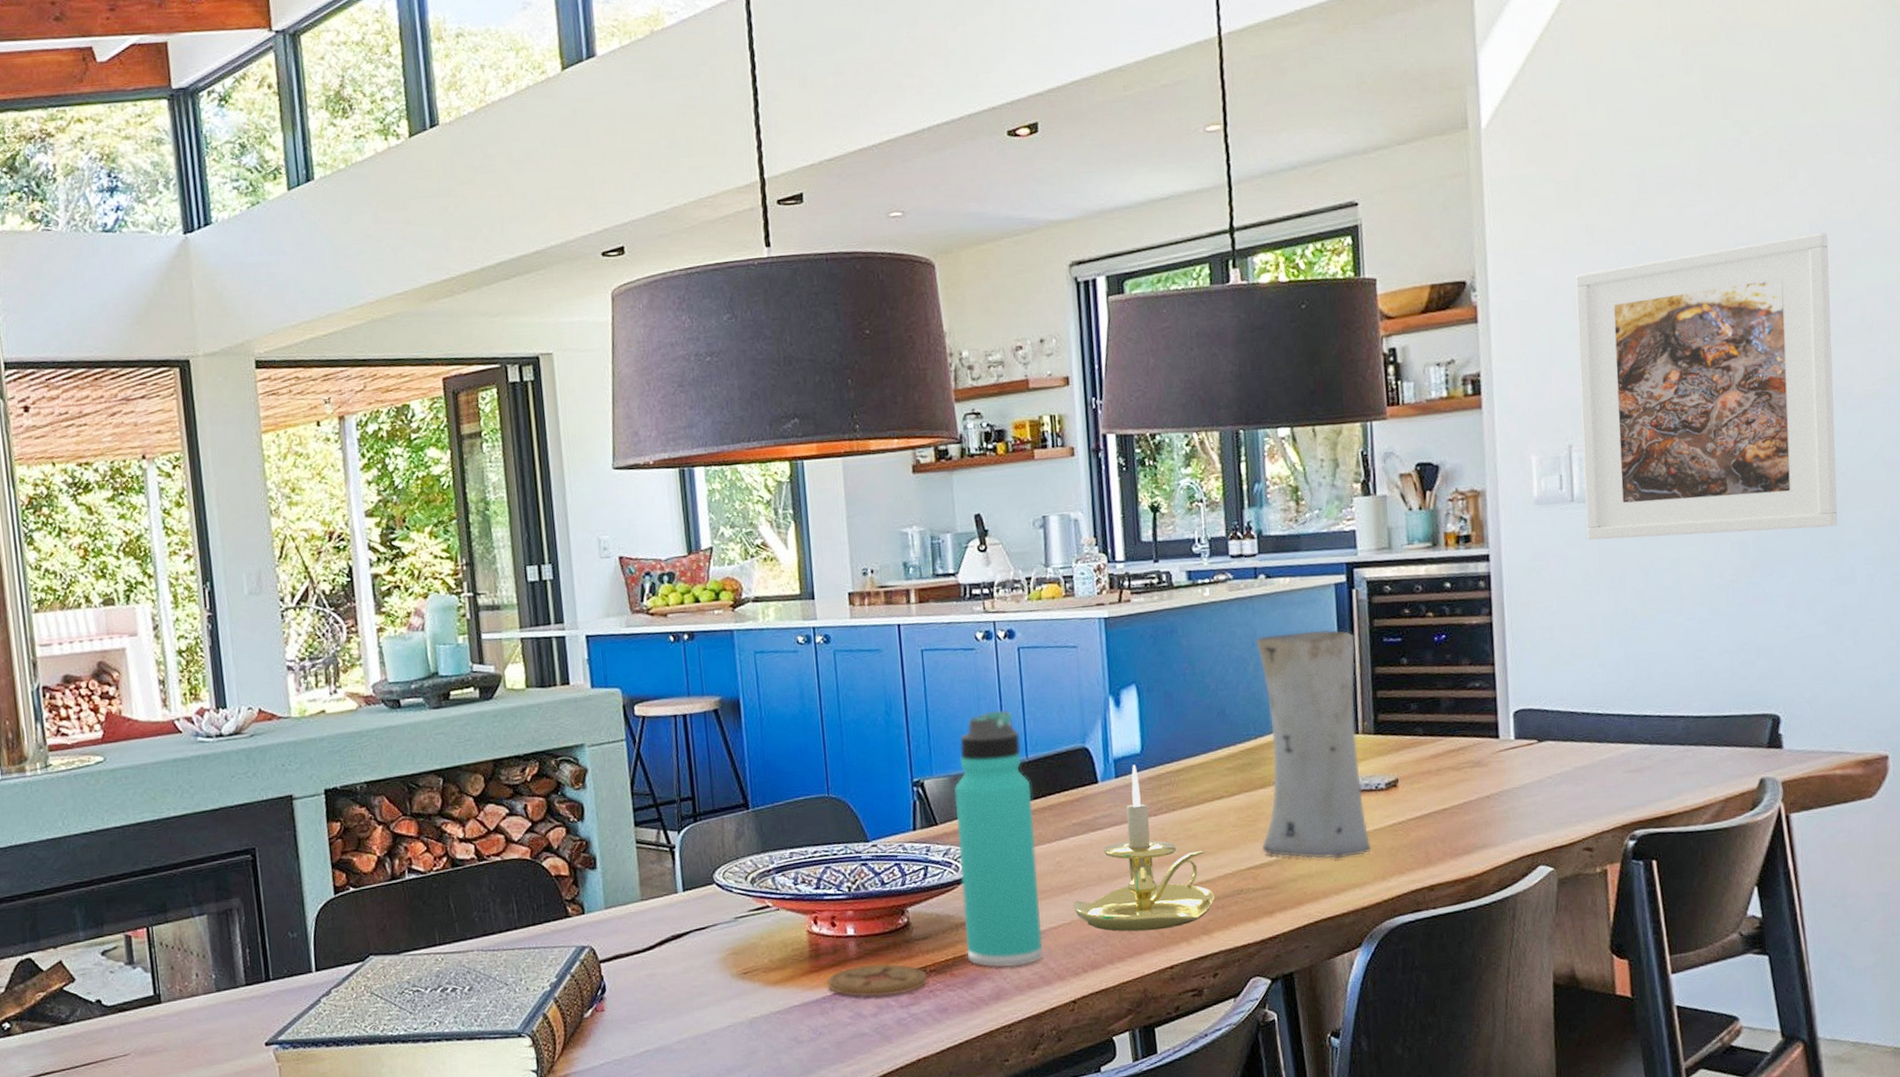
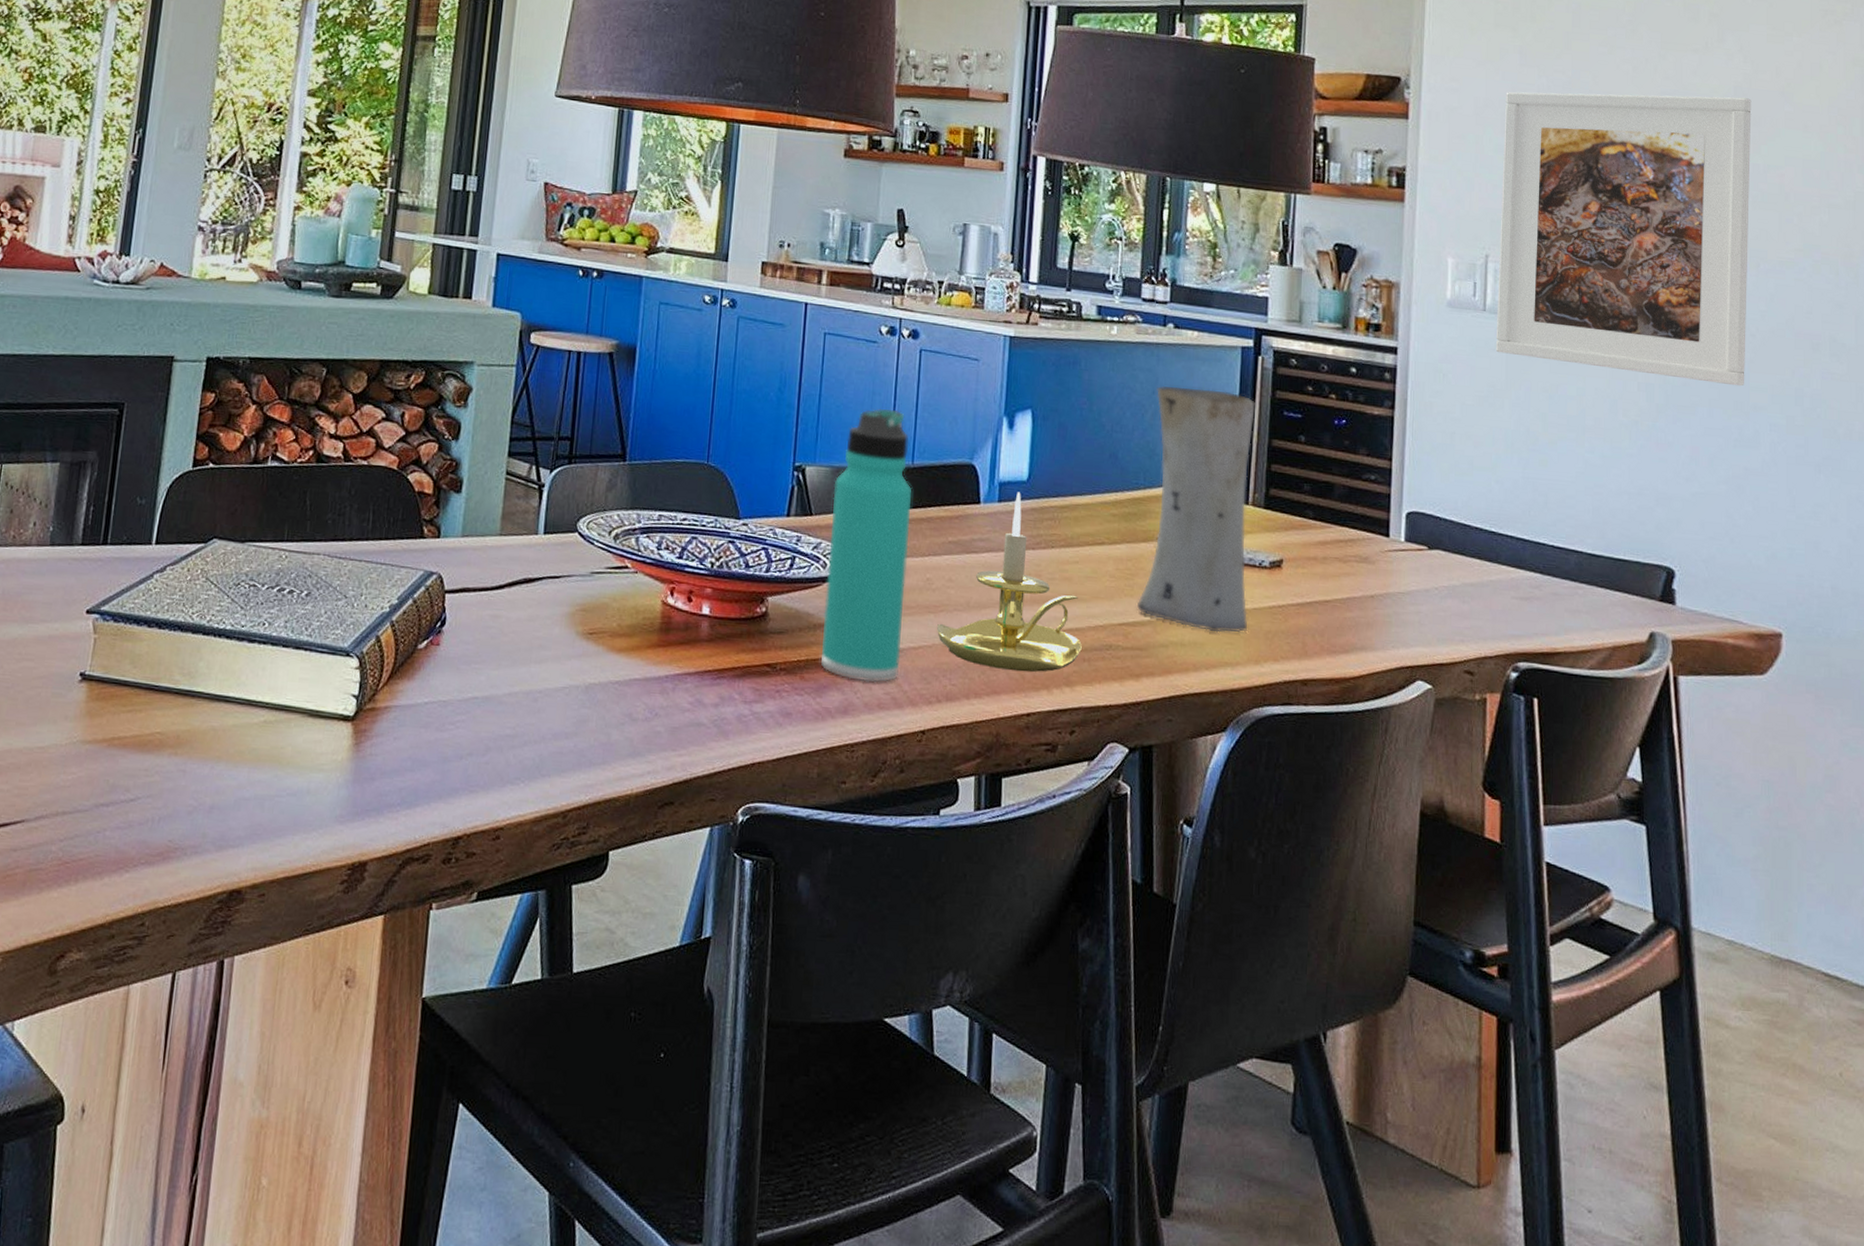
coaster: present [827,963,928,998] -> none [672,648,777,689]

